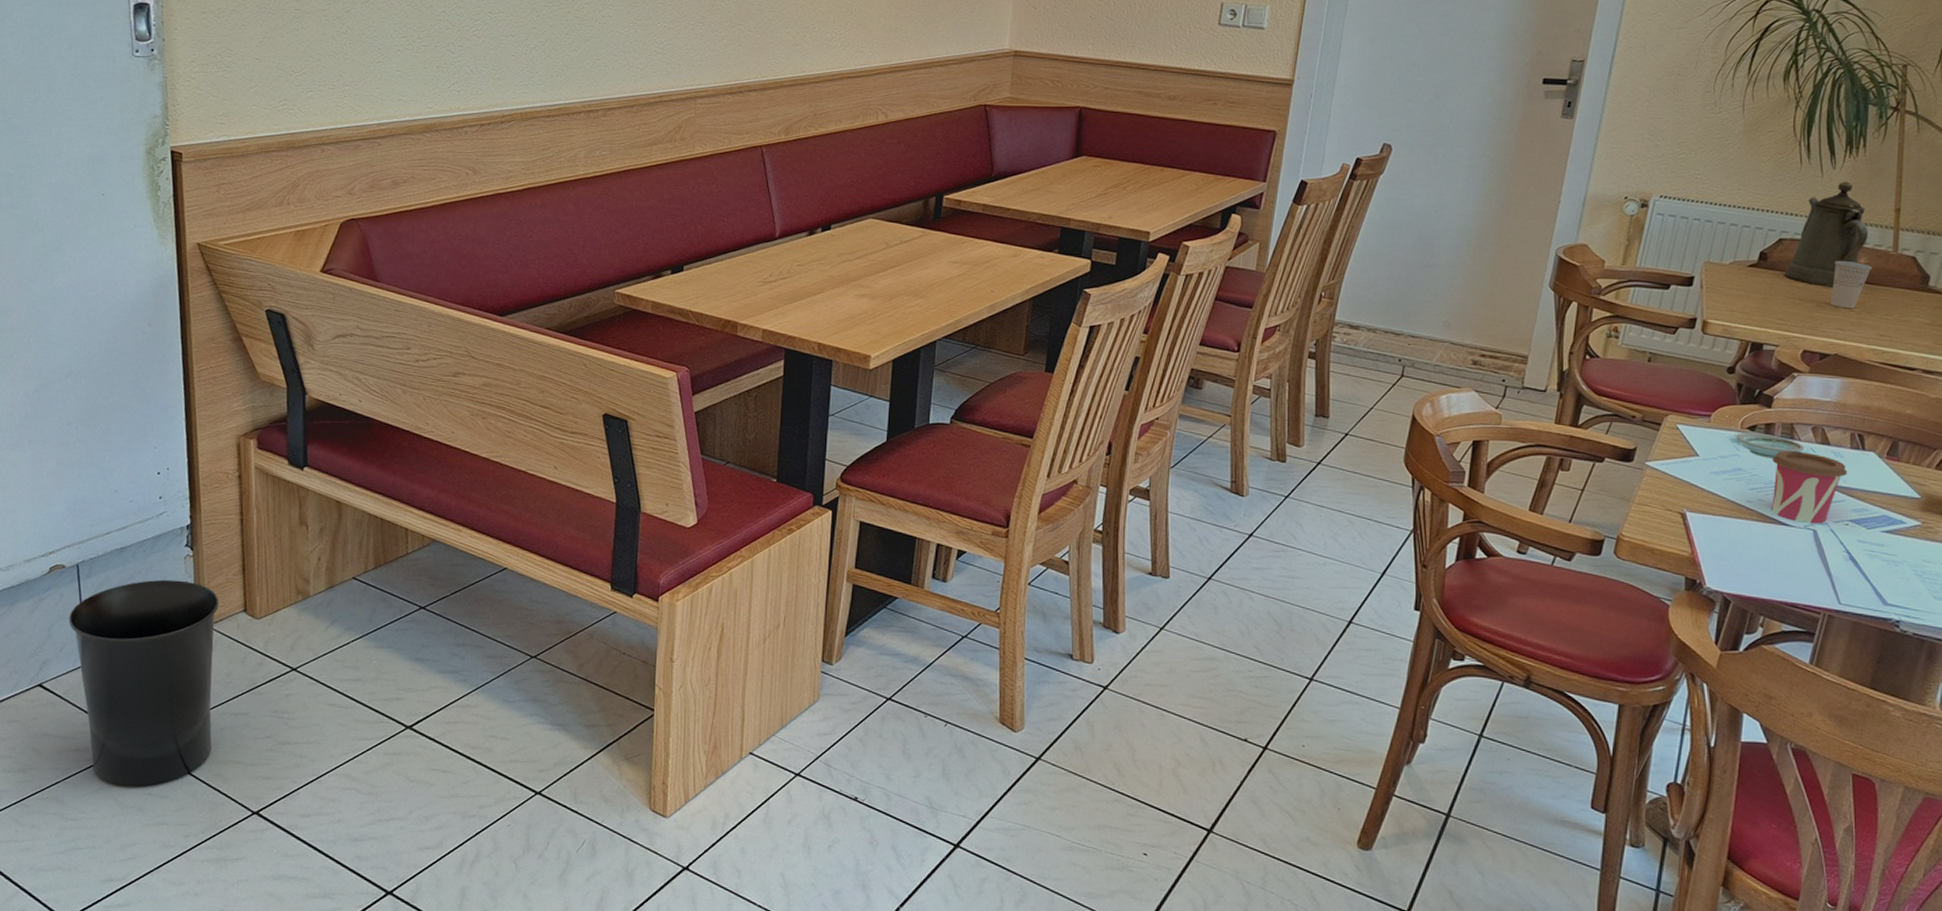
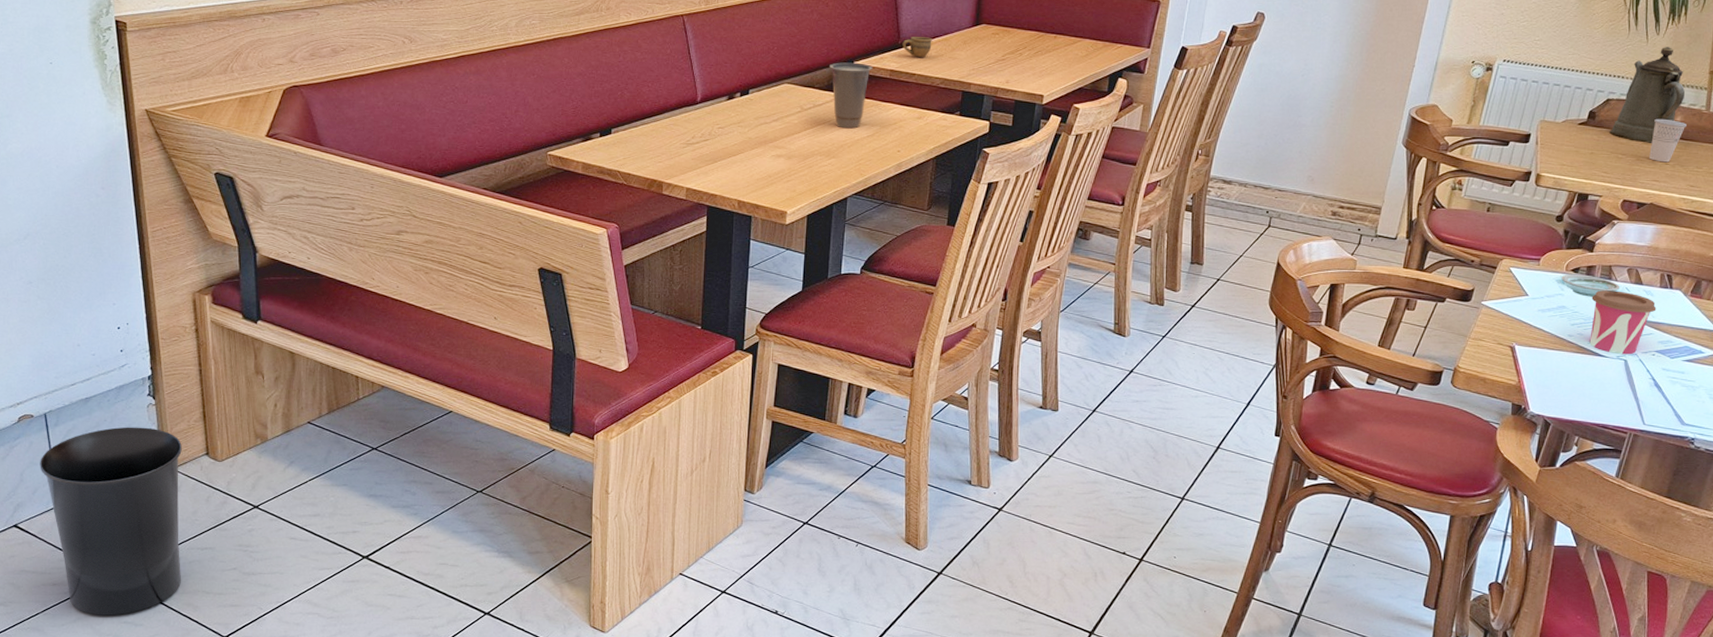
cup: none [918,196,965,267] -> present [830,62,873,129]
cup: none [996,169,1028,191] -> present [902,37,932,57]

